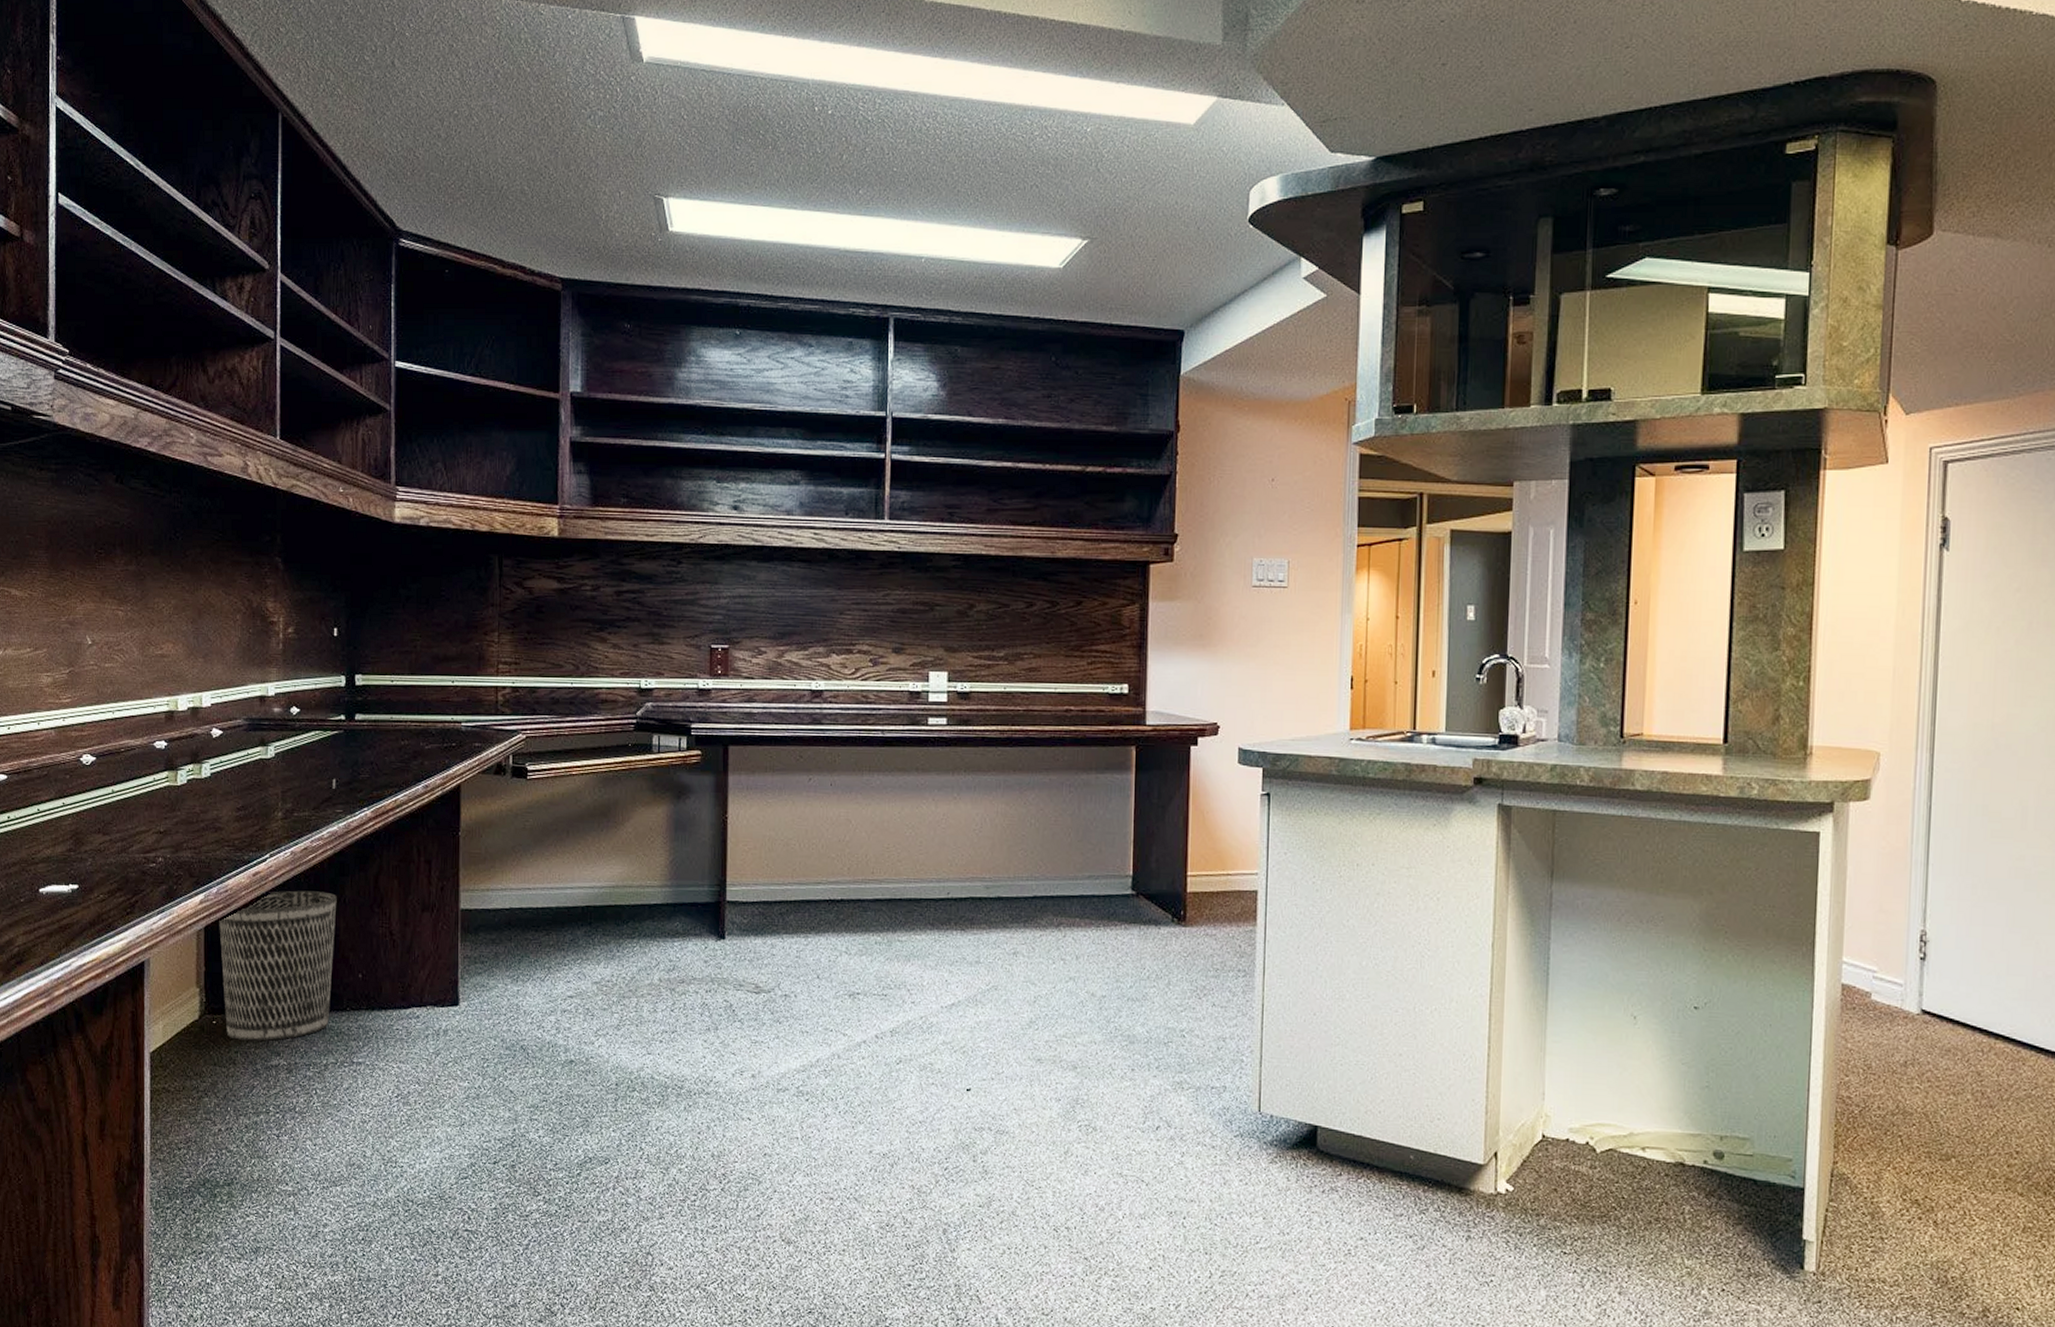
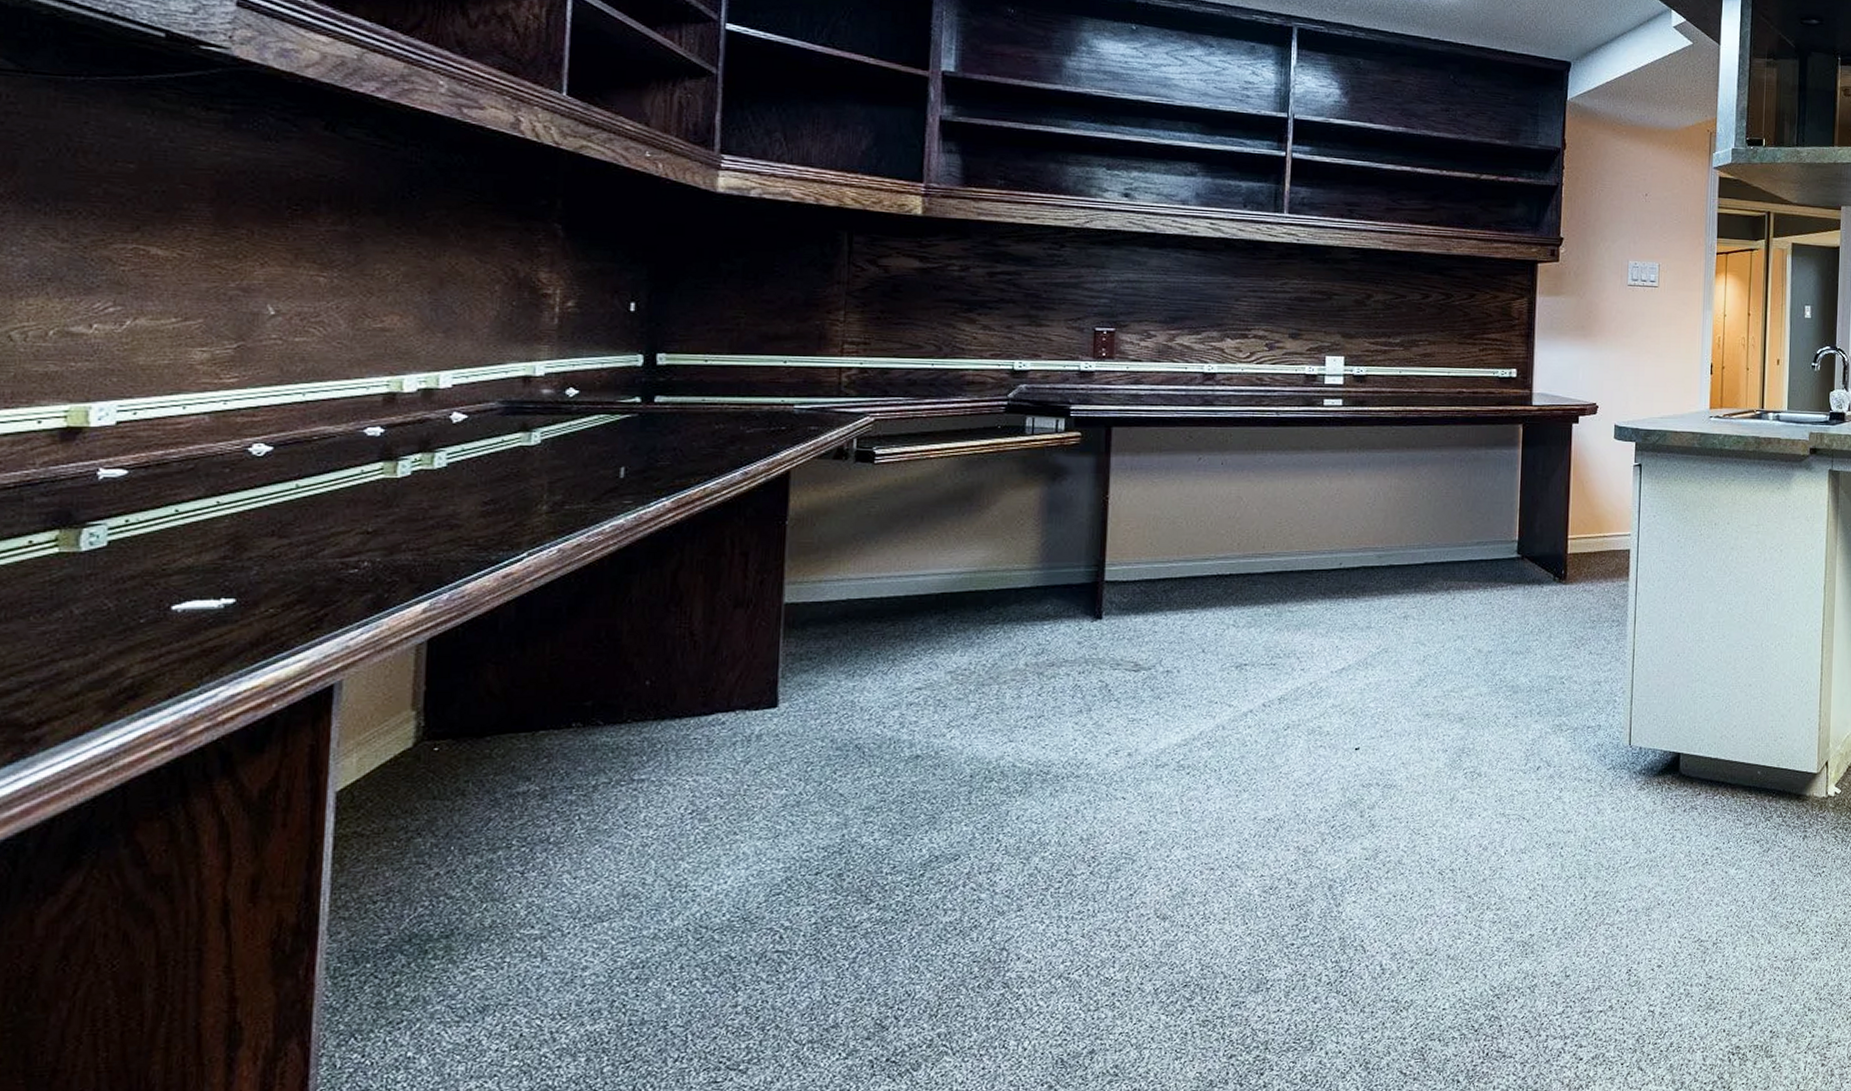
wastebasket: present [219,890,337,1042] -> none [449,592,620,767]

